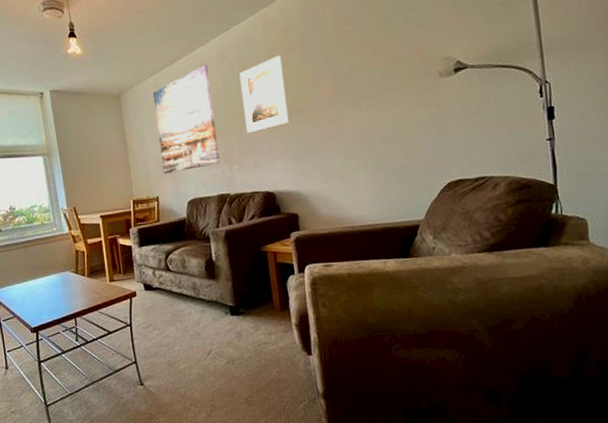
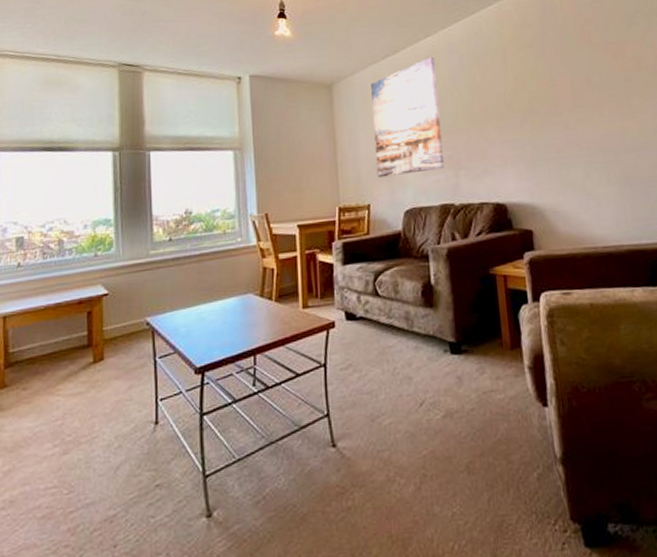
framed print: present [239,56,288,134] -> none [469,52,523,136]

